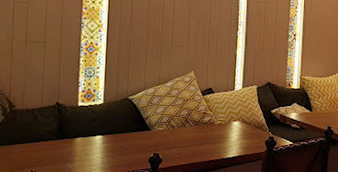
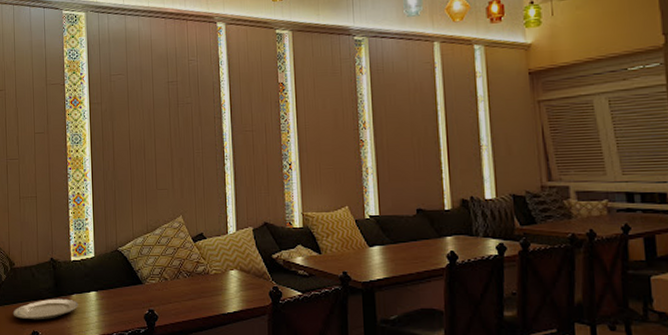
plate: none [9,141,83,161] -> present [13,298,79,320]

